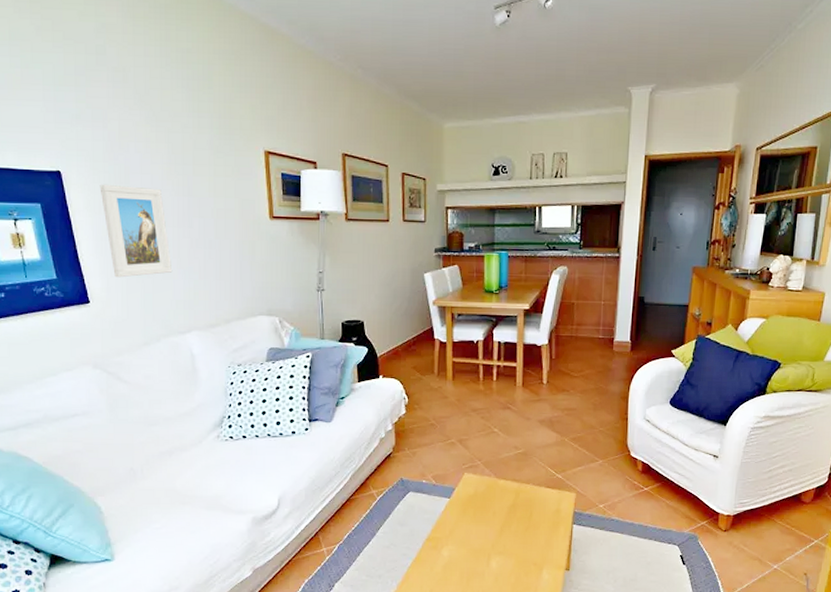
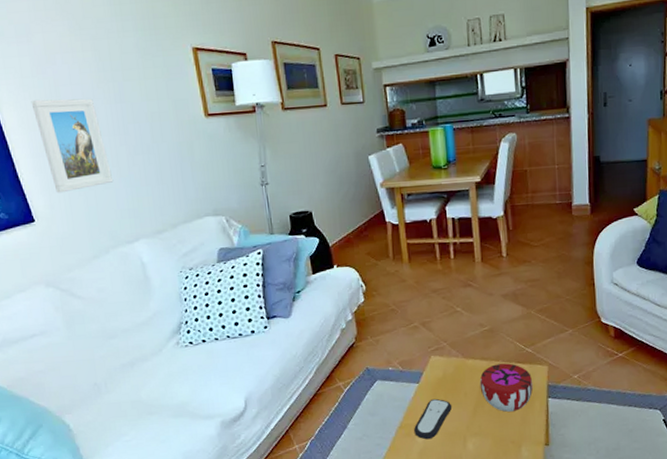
remote control: none [441,514,480,554] -> present [414,398,452,440]
decorative bowl: none [508,487,560,534] -> present [479,363,533,412]

